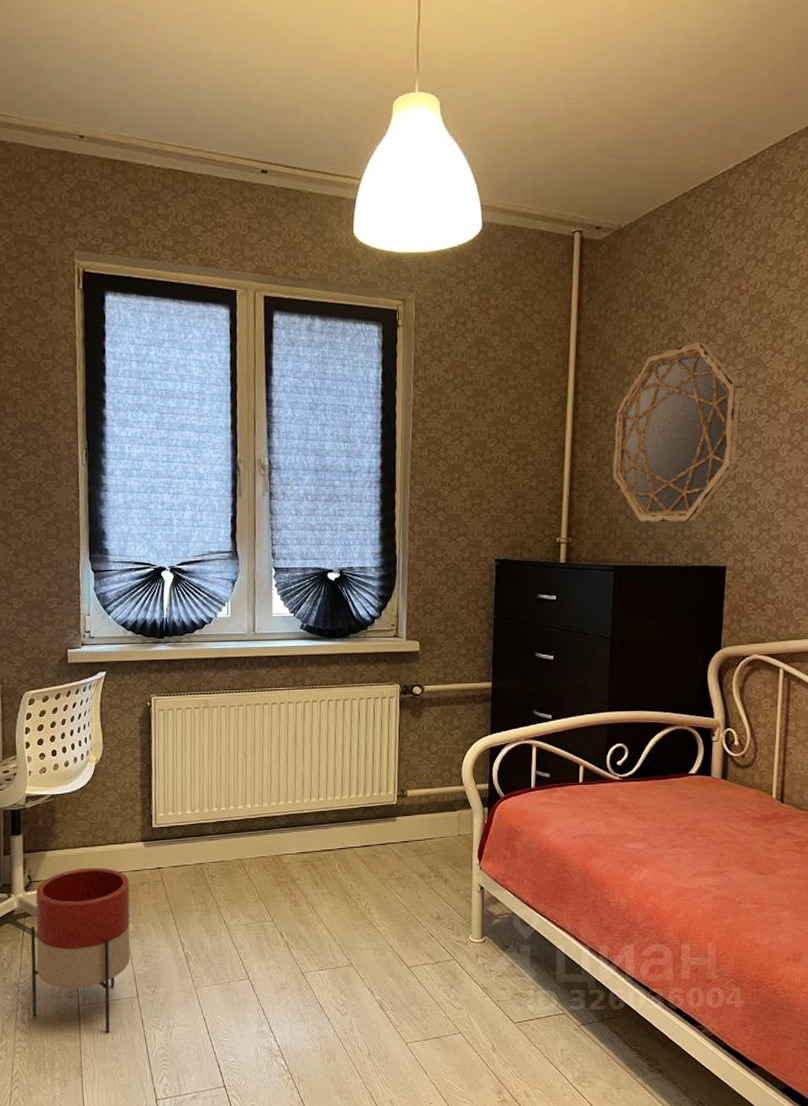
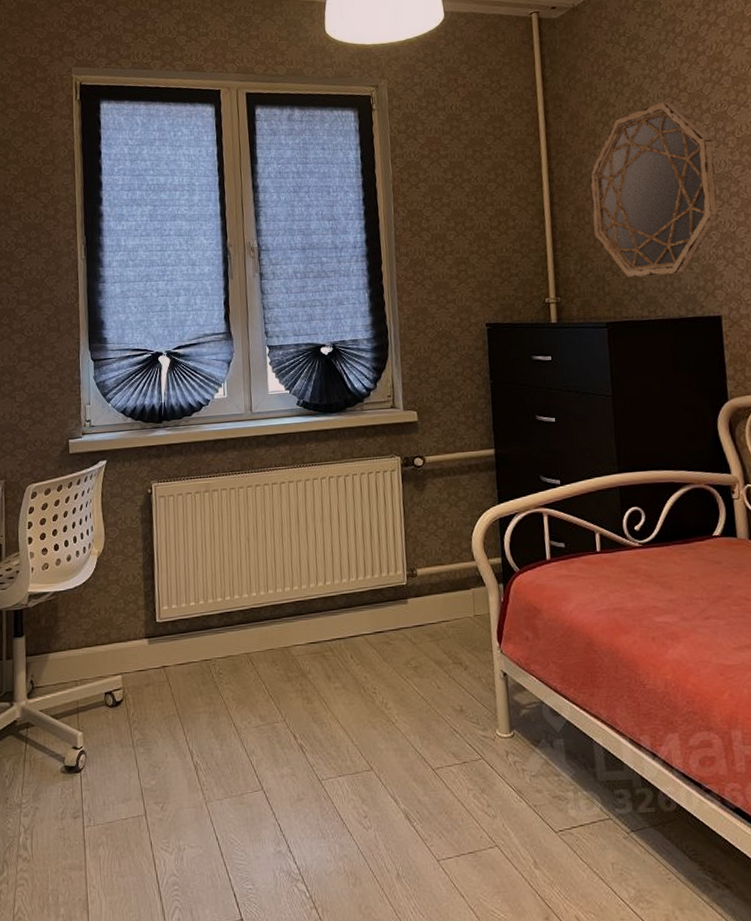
planter: present [30,867,130,1033] -> none [33,669,137,859]

